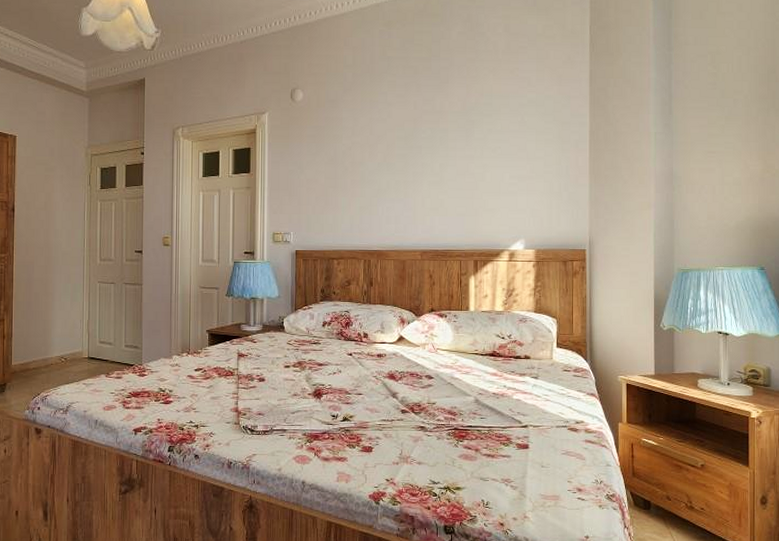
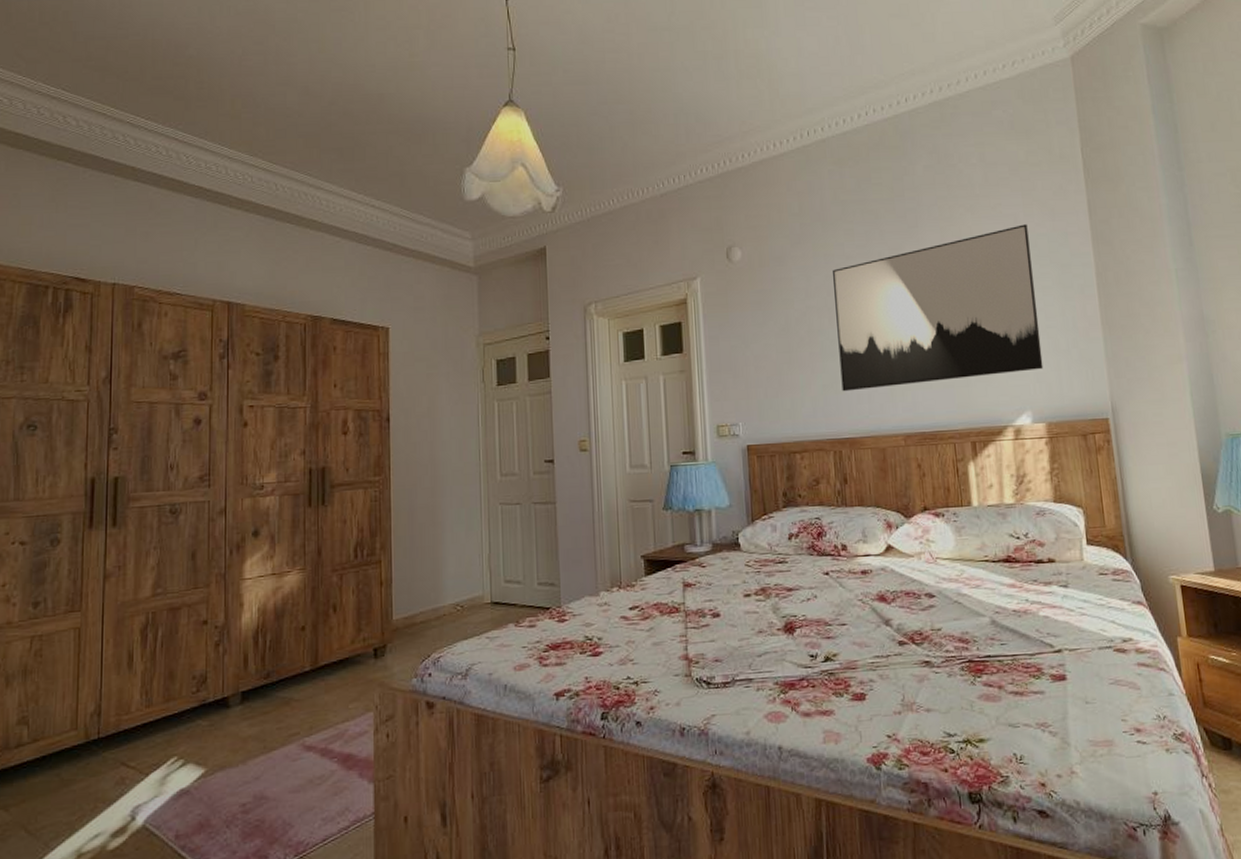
wall art: none [375,87,539,213] -> present [833,224,1043,392]

